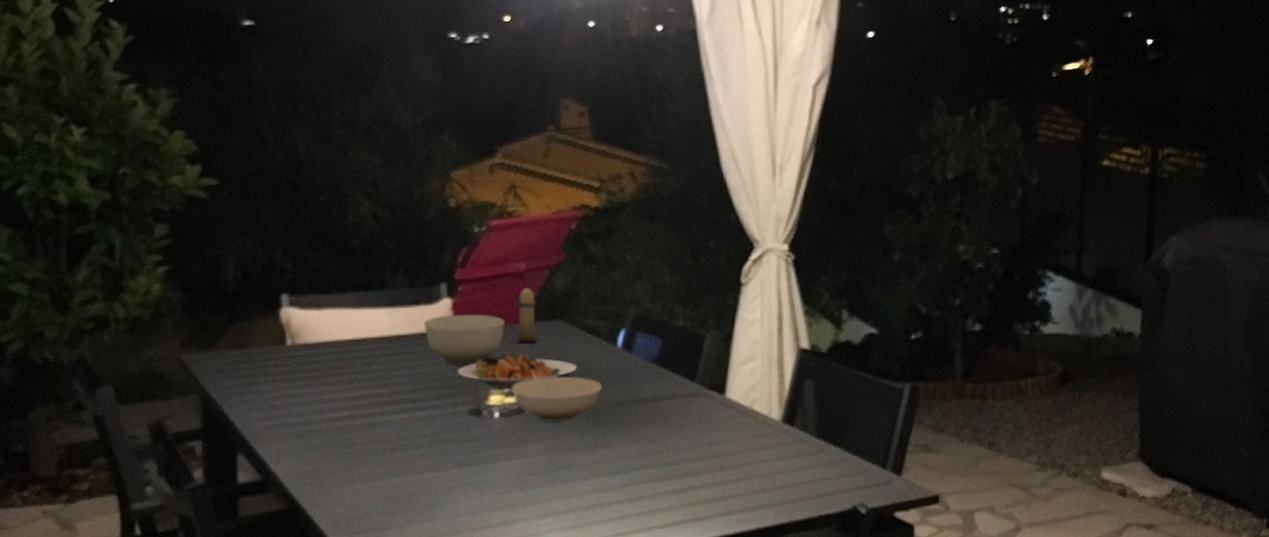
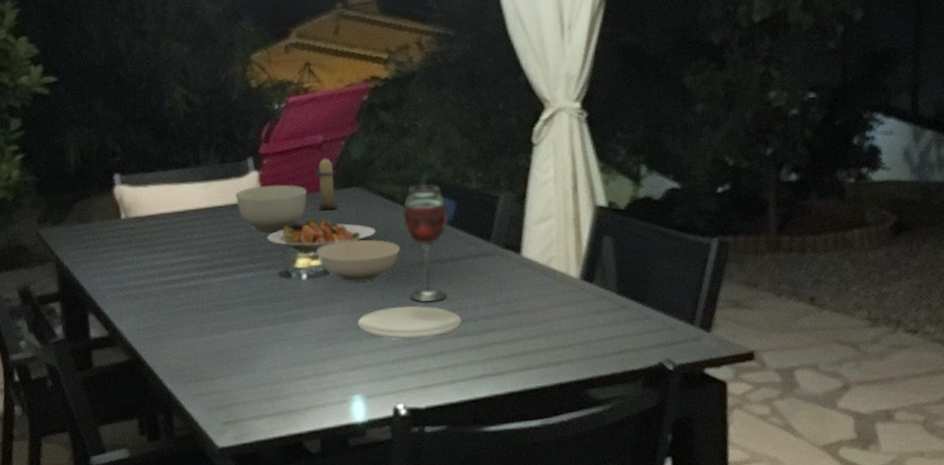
plate: none [552,447,662,484] -> present [357,305,461,339]
wineglass: none [607,319,654,444] -> present [402,184,449,302]

